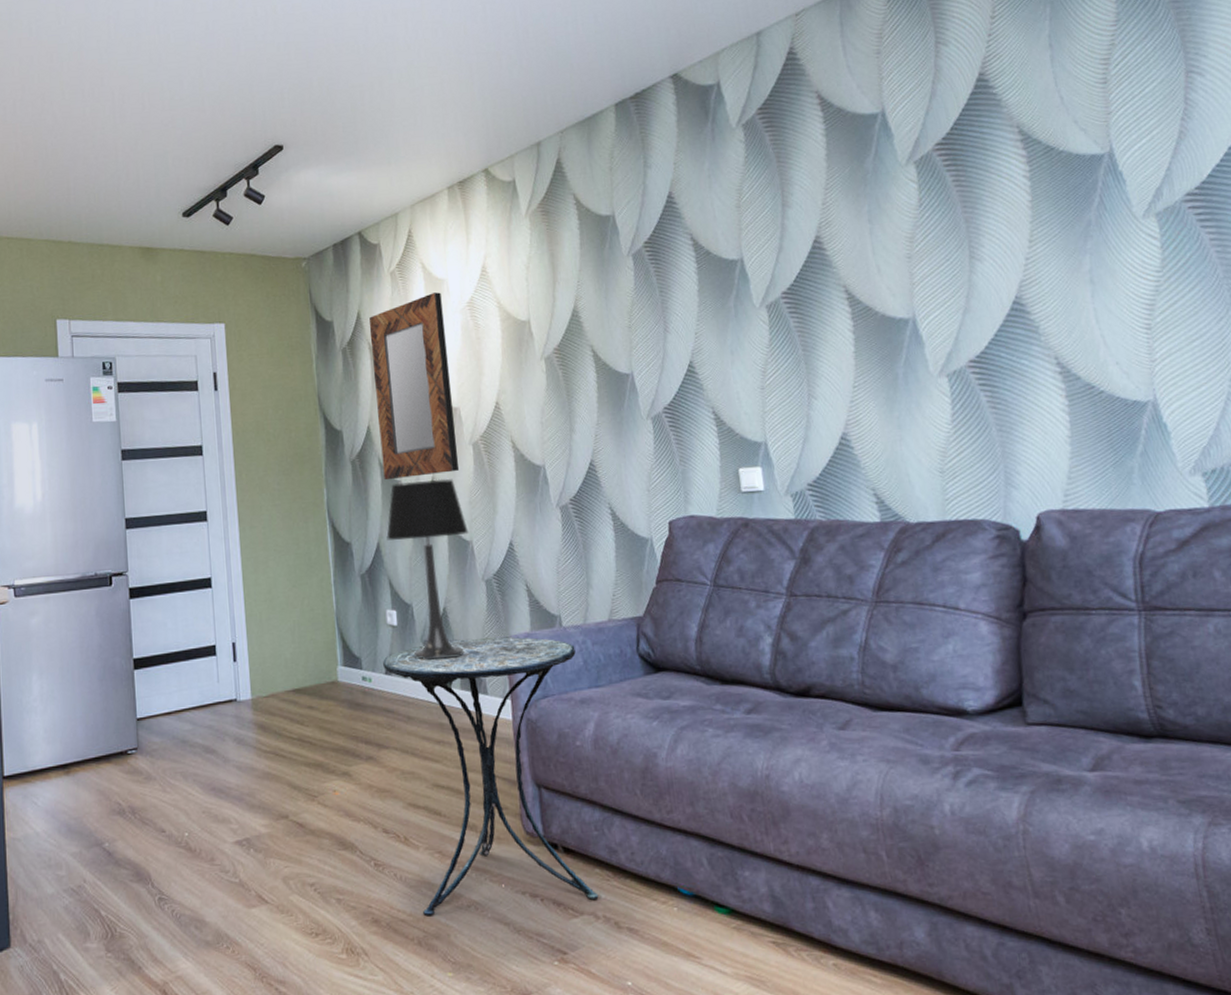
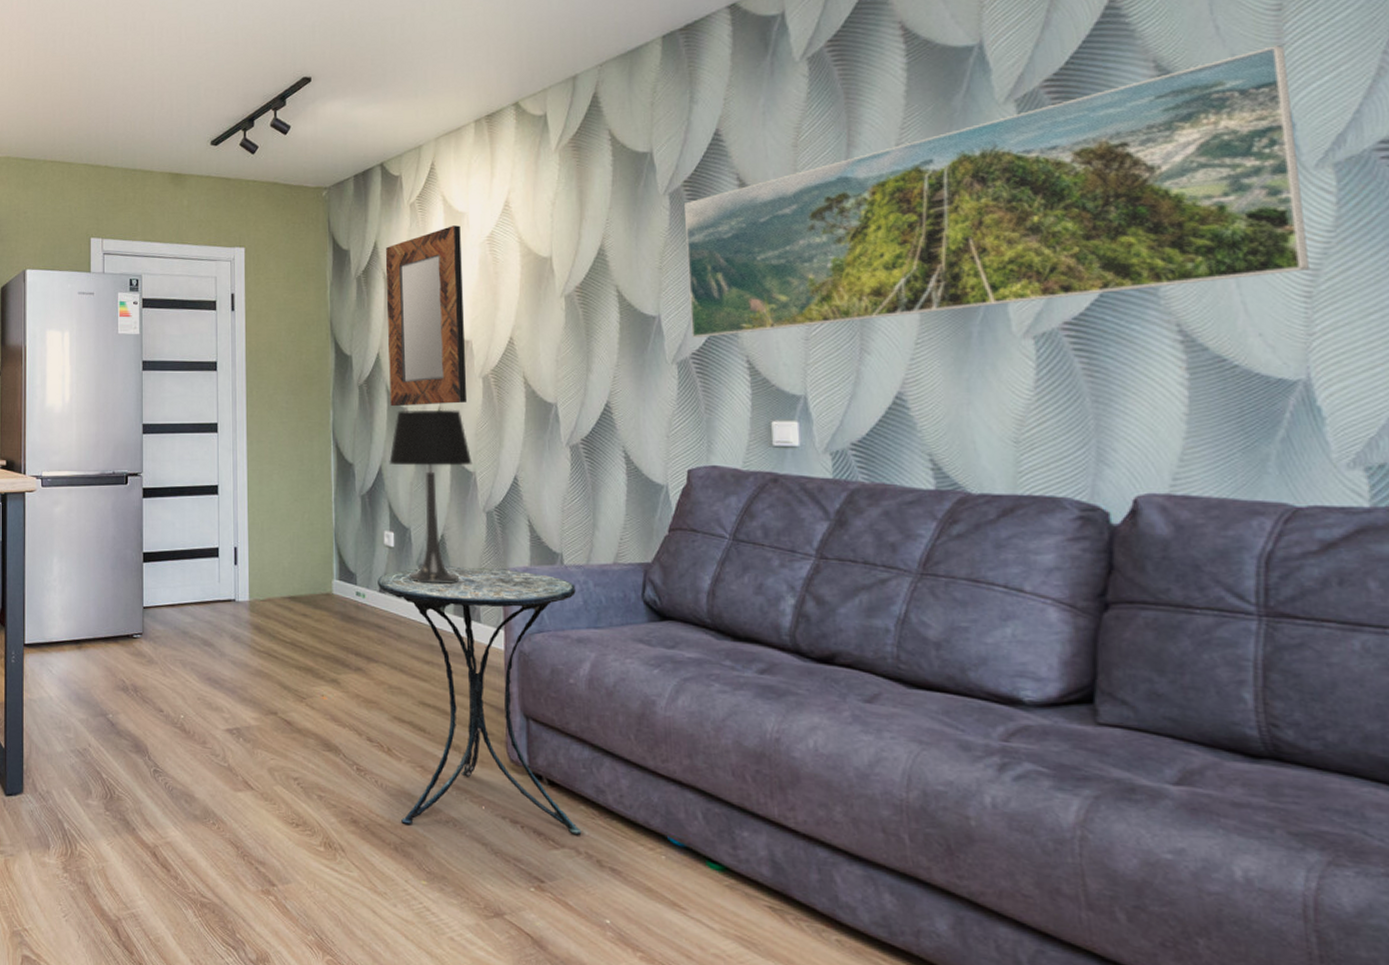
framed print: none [647,113,1147,393] -> present [684,45,1309,338]

